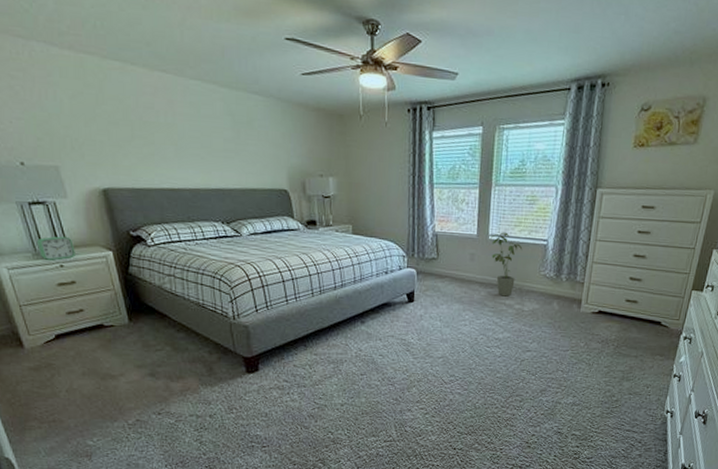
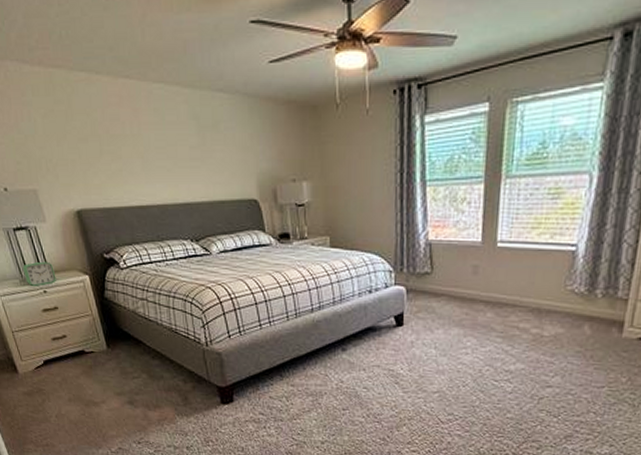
house plant: present [490,232,523,297] -> none [499,237,543,319]

